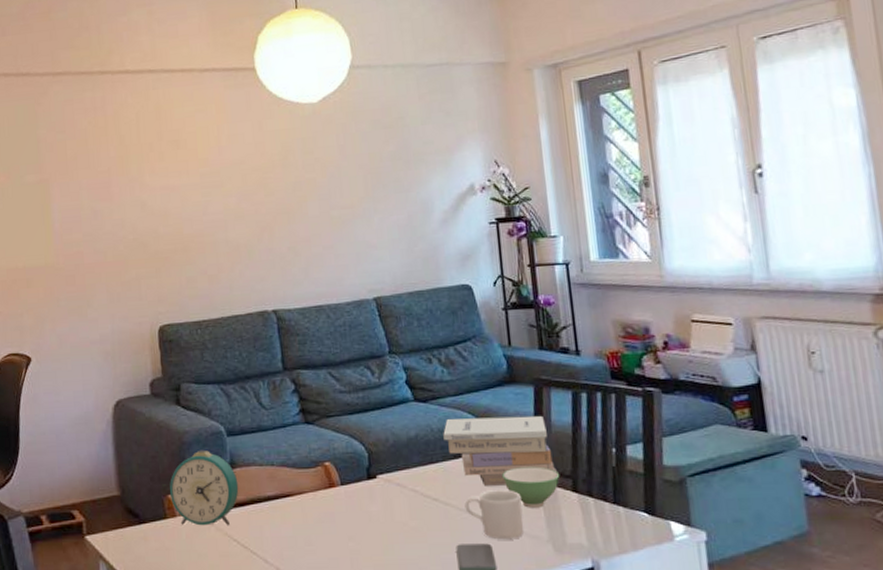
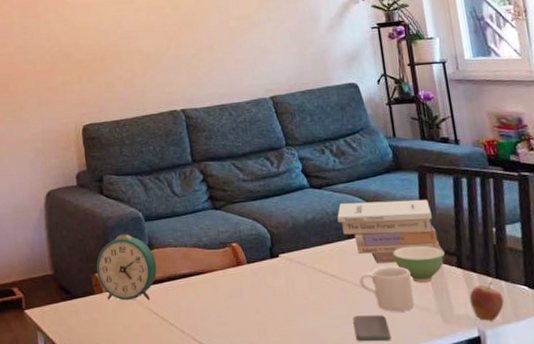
fruit: none [584,507,621,551] -> present [469,281,504,321]

